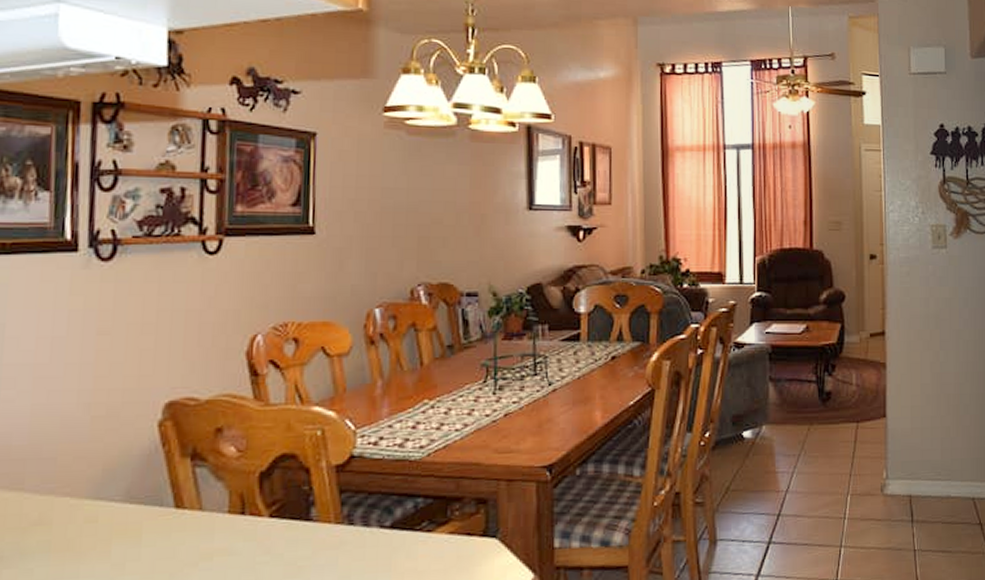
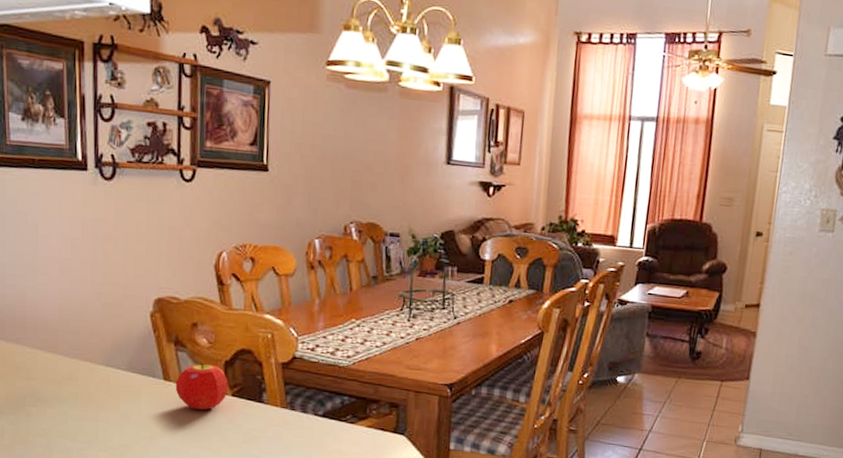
fruit: none [191,477,264,542] -> present [175,362,228,410]

